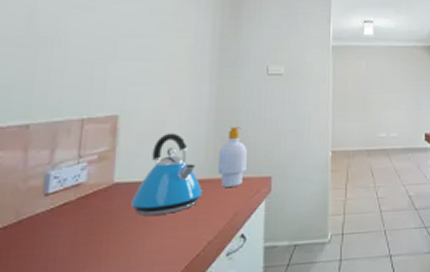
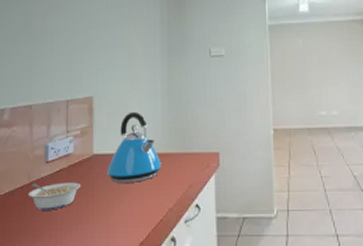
legume: none [14,217,94,256] -> present [29,182,81,210]
soap bottle: present [217,126,247,188] -> none [172,106,197,162]

